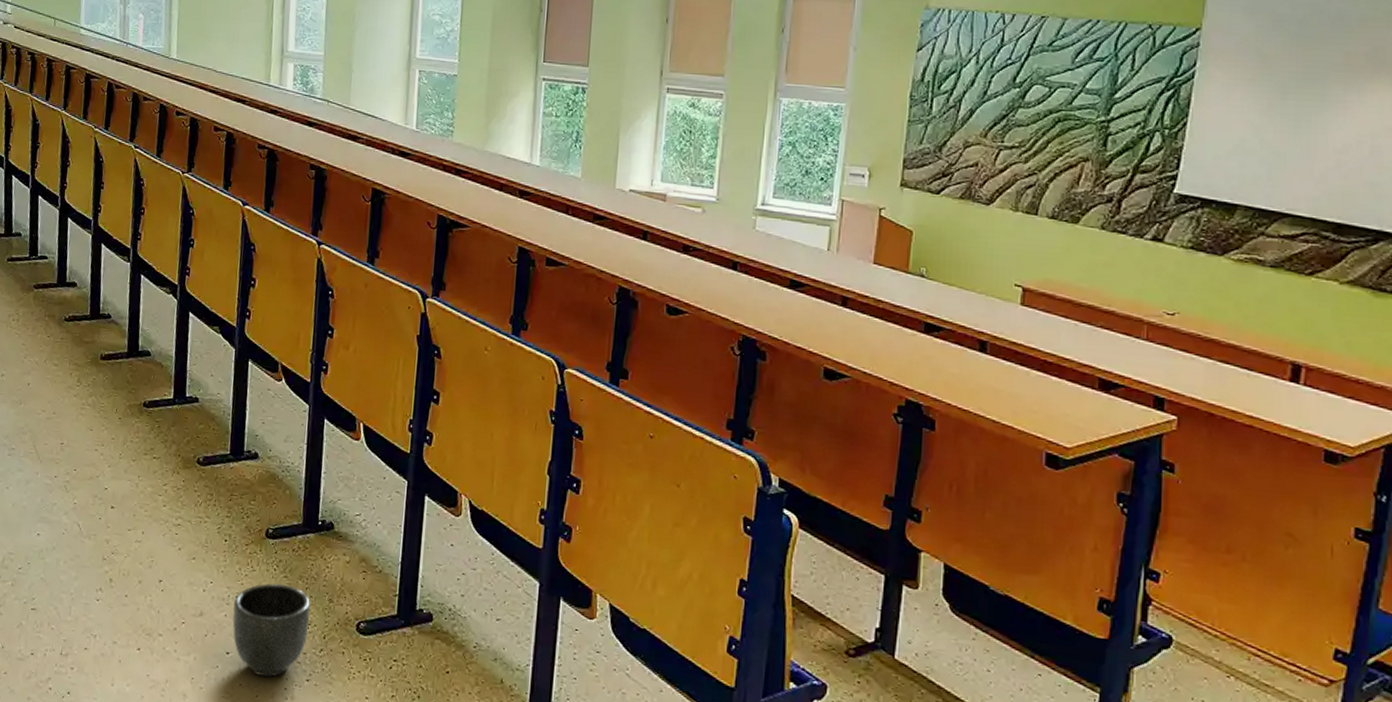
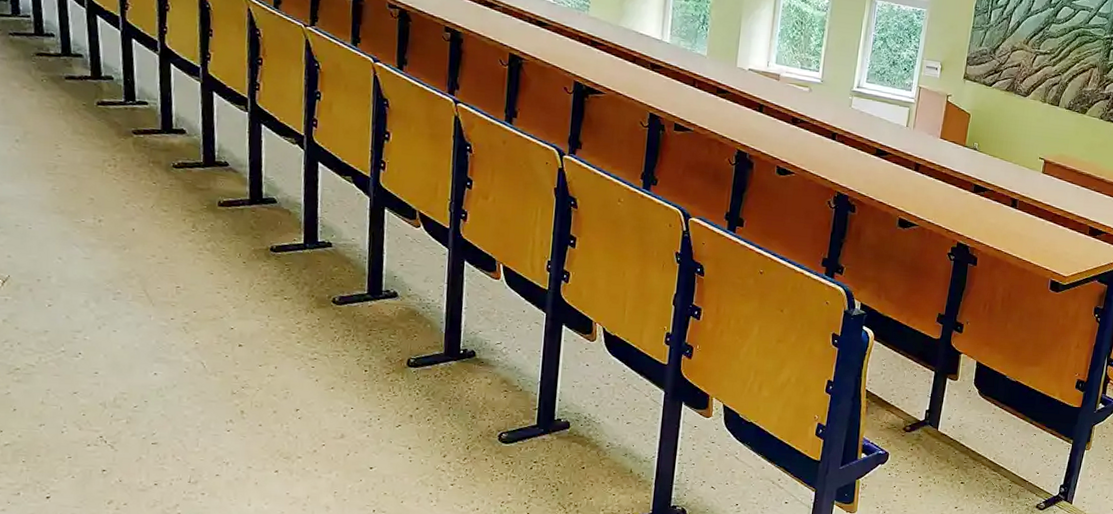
planter: present [232,583,310,677] -> none [375,405,454,485]

